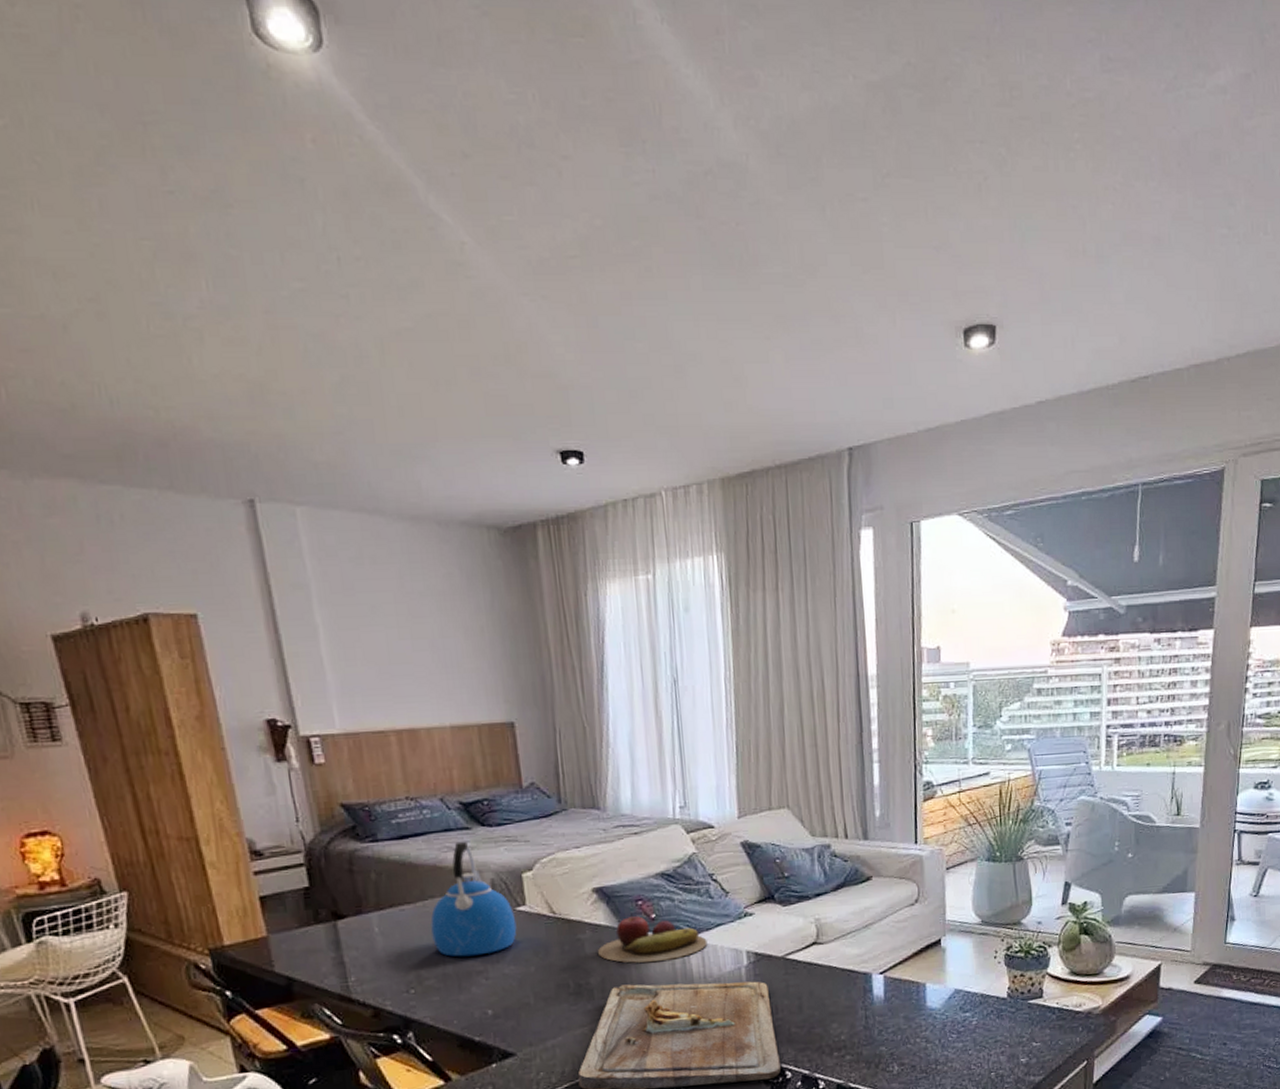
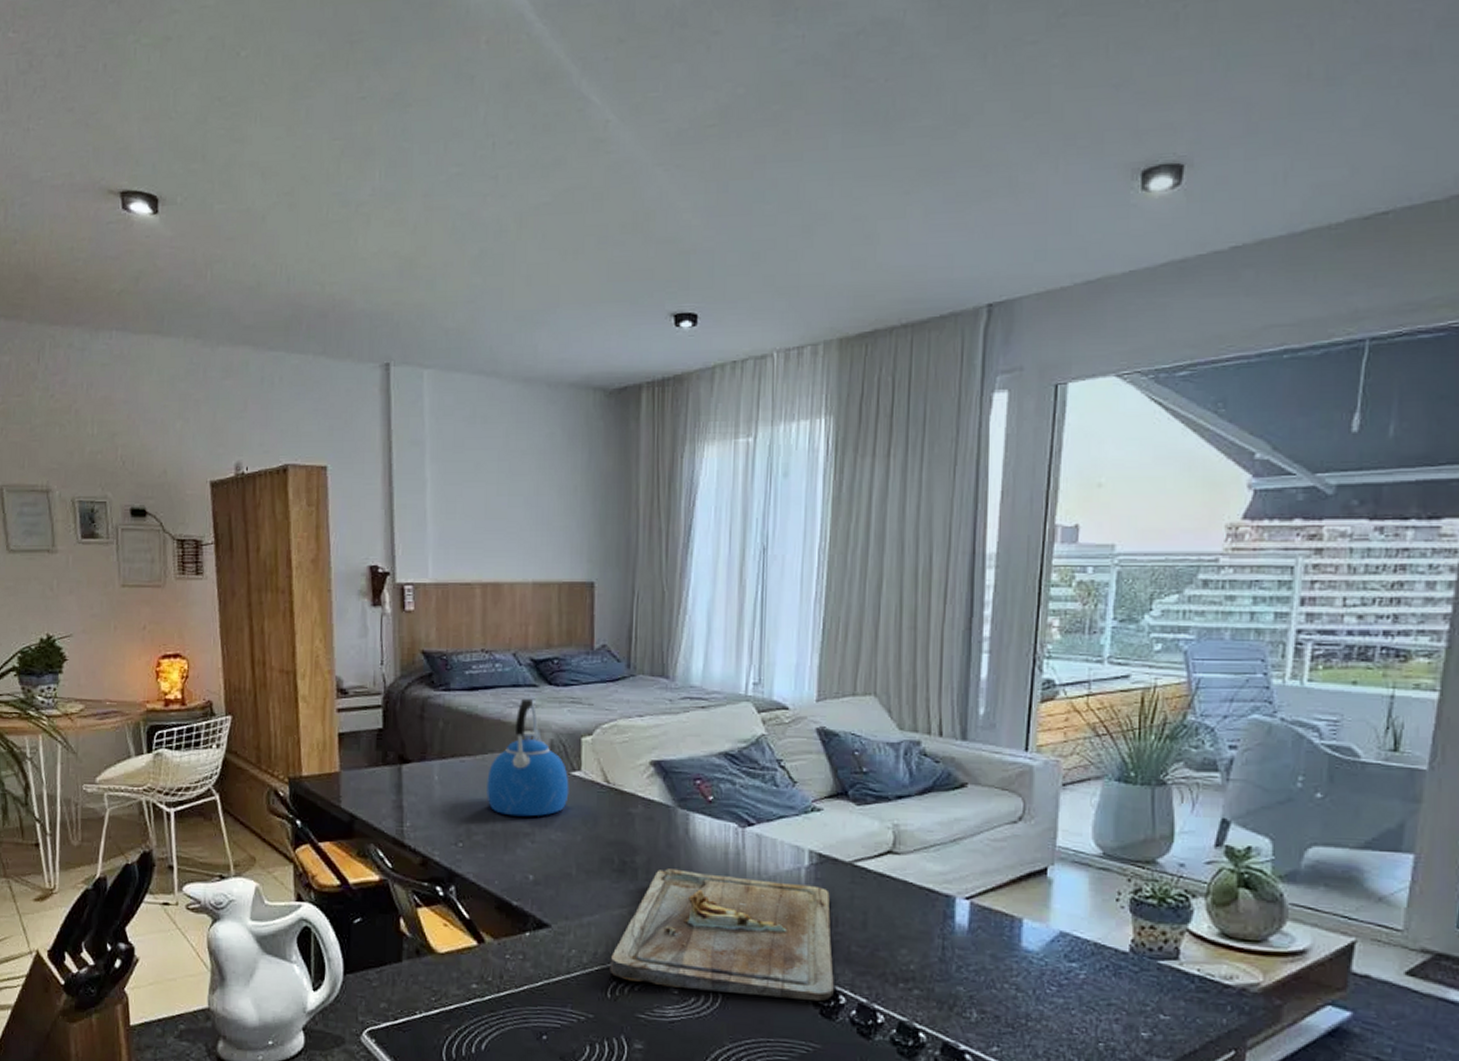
fruit: present [597,911,708,963] -> none [647,790,766,849]

